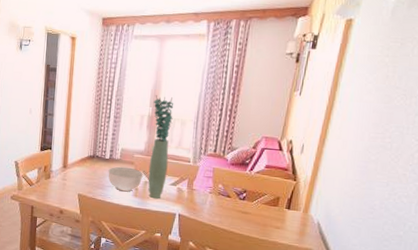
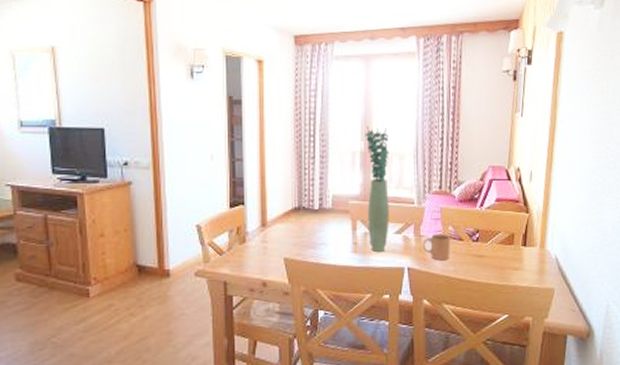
bowl: present [108,166,144,192] -> none [319,217,362,248]
cup: none [193,189,219,213] -> present [422,233,450,261]

